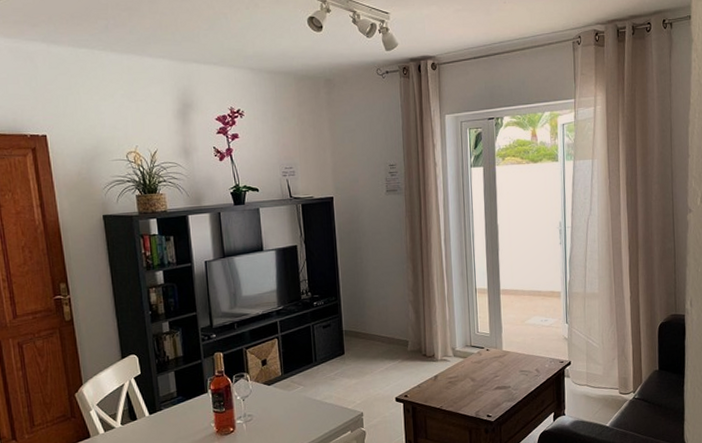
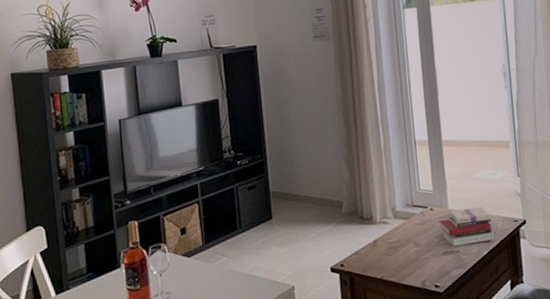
books: none [493,349,542,382] -> present [438,207,495,246]

